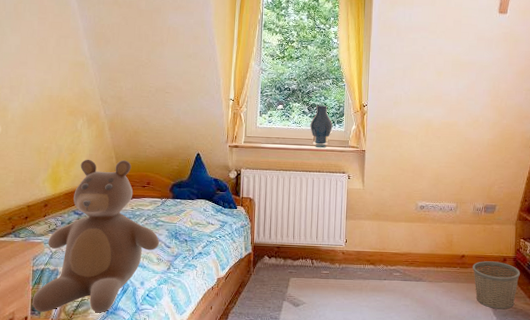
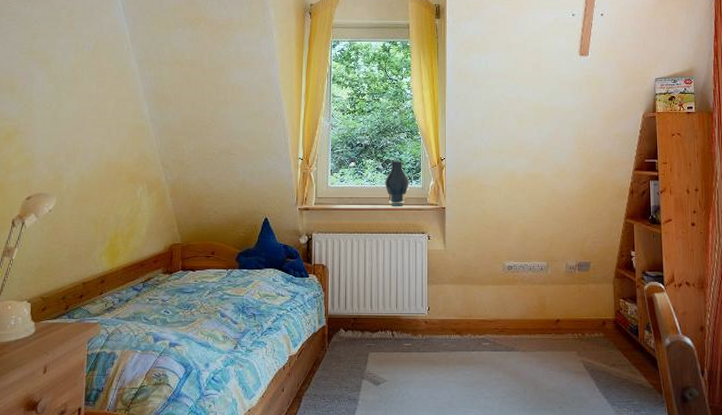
teddy bear: present [32,159,160,313] -> none [86,228,226,403]
basket: present [472,261,520,310] -> none [569,325,622,380]

